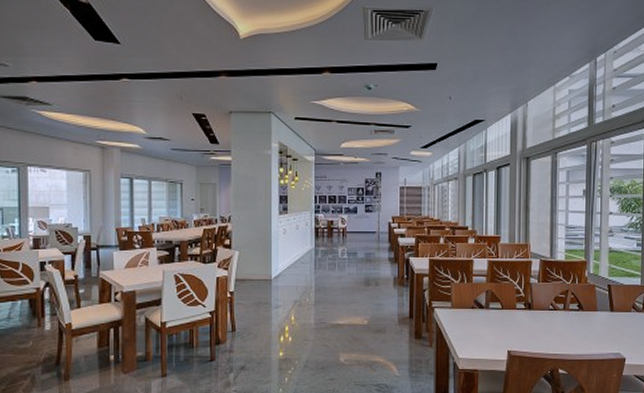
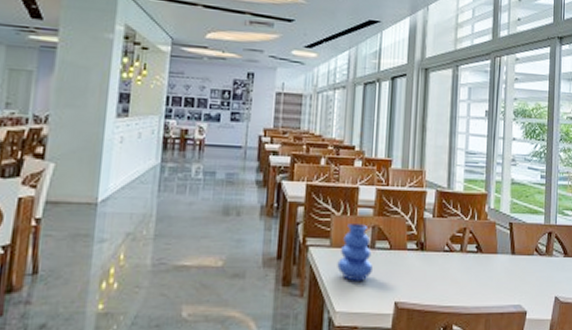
vase: none [458,289,489,335] -> present [337,224,374,281]

